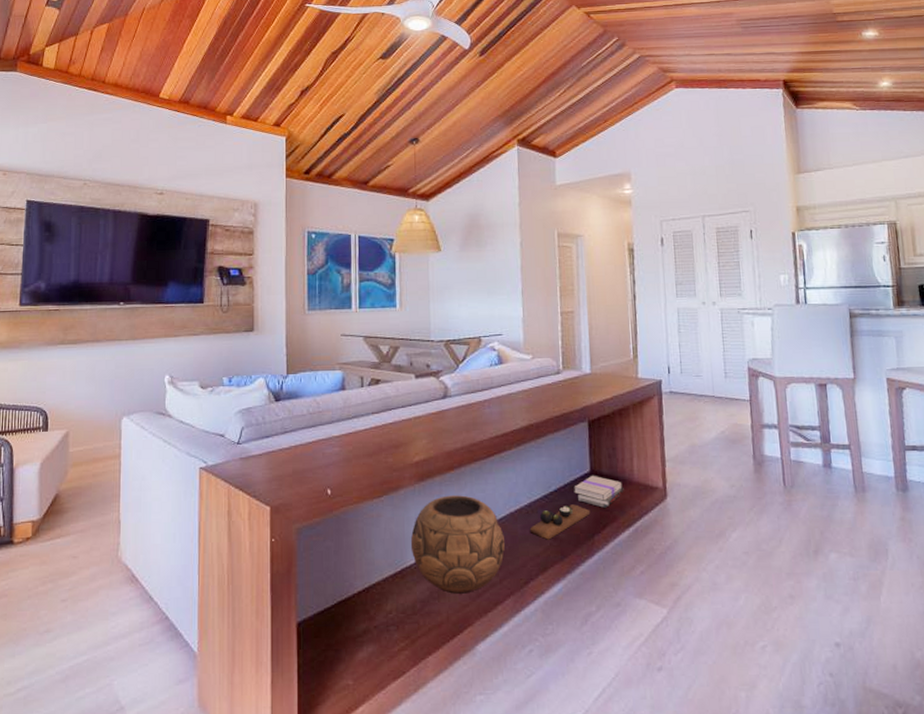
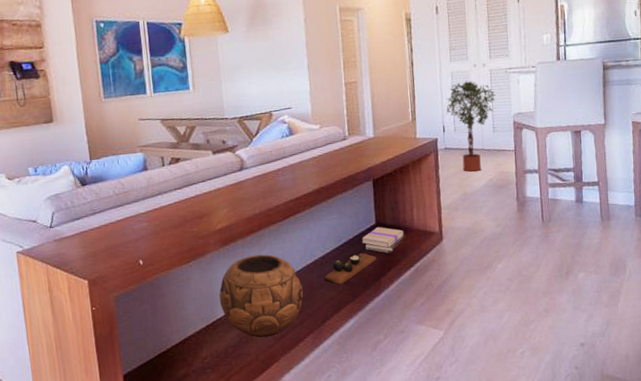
potted tree: none [671,318,727,422] -> present [446,80,496,172]

